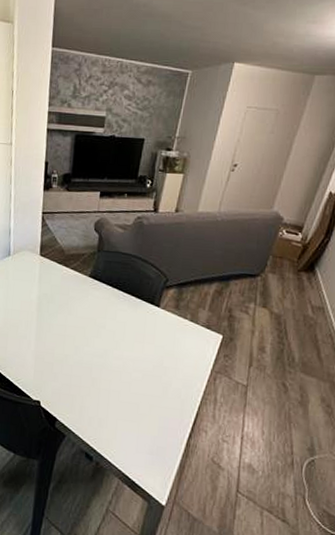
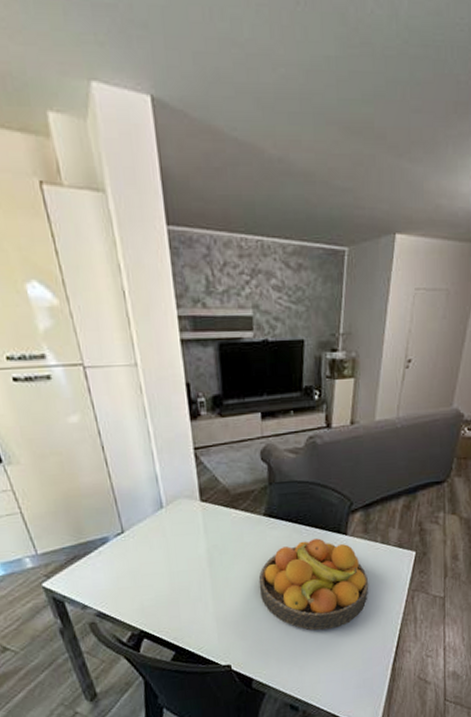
fruit bowl: none [75,305,175,391] -> present [259,538,369,630]

